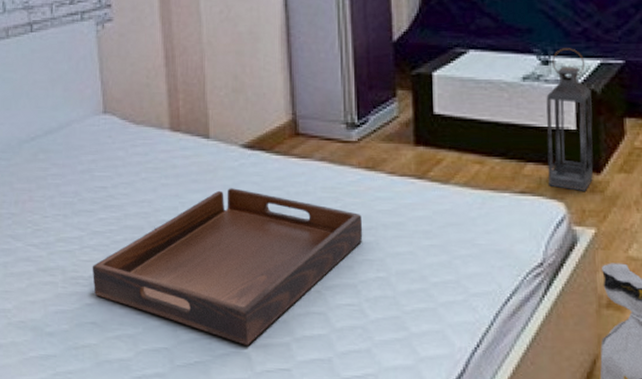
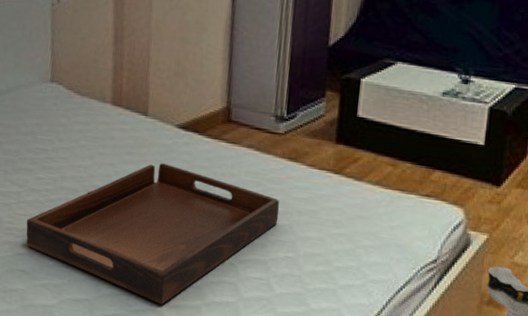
lantern: present [546,48,593,191] -> none [452,70,503,201]

